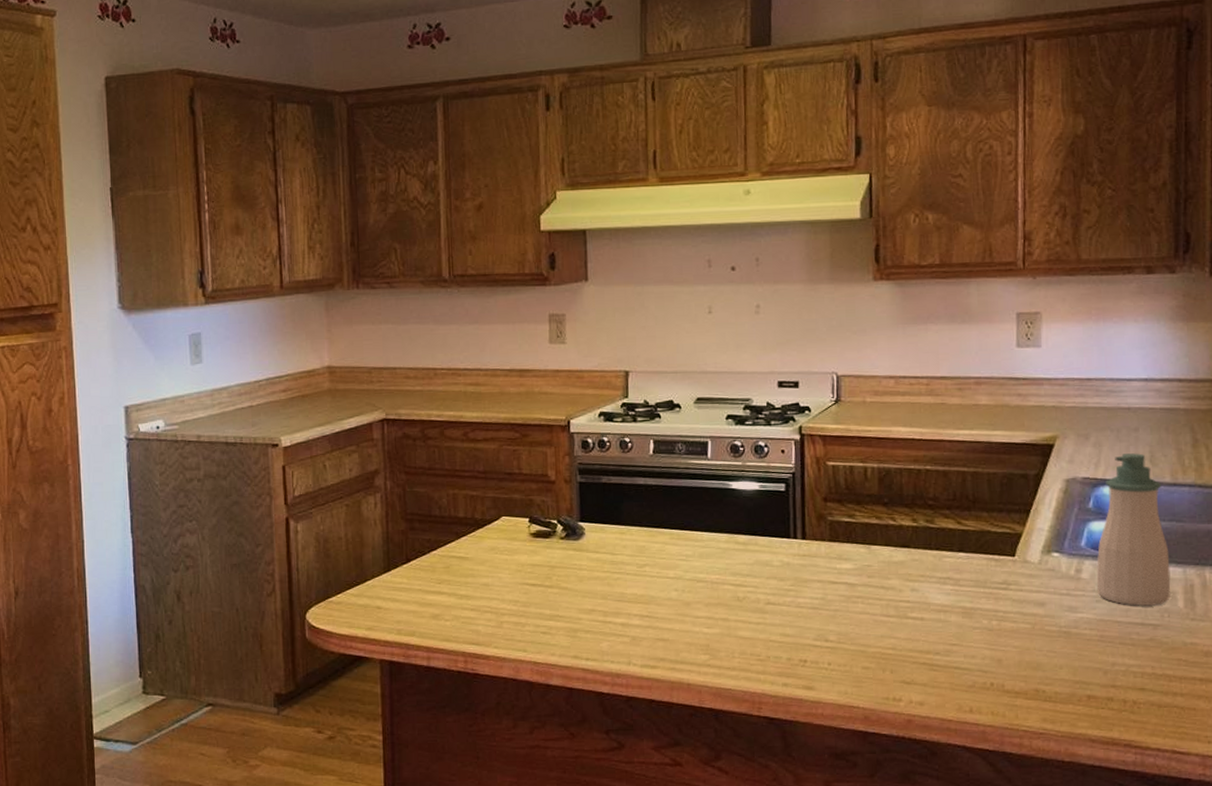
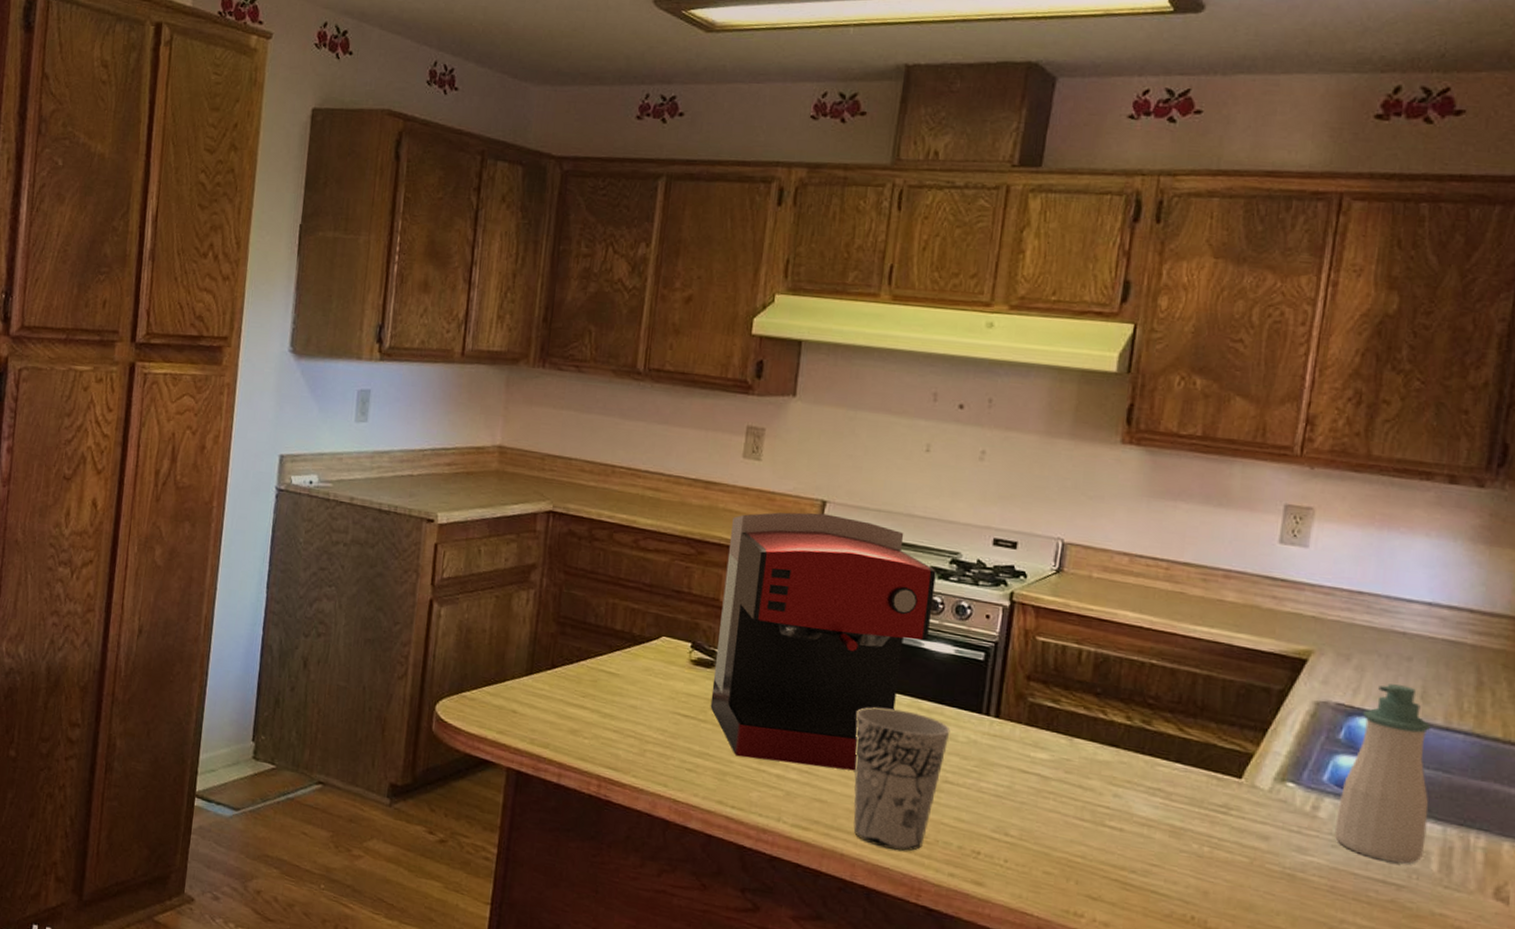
coffee maker: none [548,382,735,613] -> present [710,512,936,771]
cup: none [683,546,766,672] -> present [853,707,951,852]

